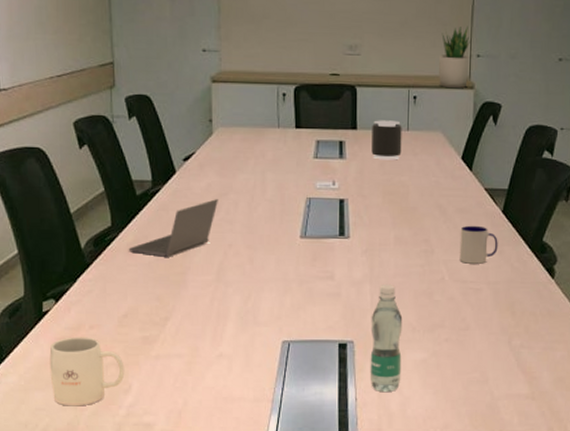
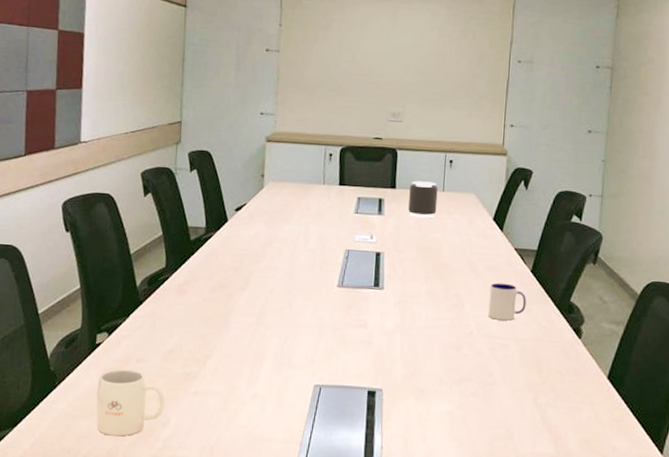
laptop computer: present [128,199,218,257] -> none [178,247,264,299]
bottle: present [370,284,403,393] -> none [396,335,431,443]
planter: present [439,25,470,88] -> none [474,98,505,154]

